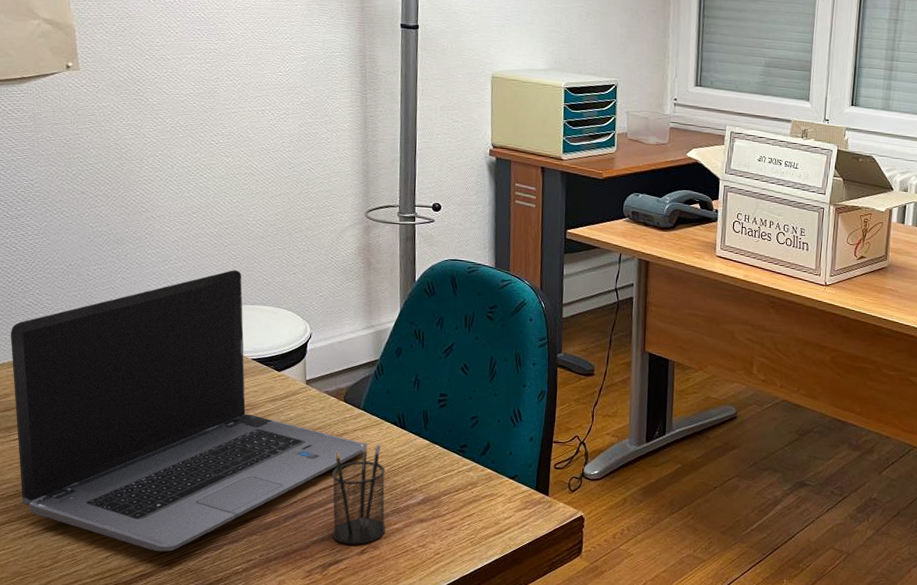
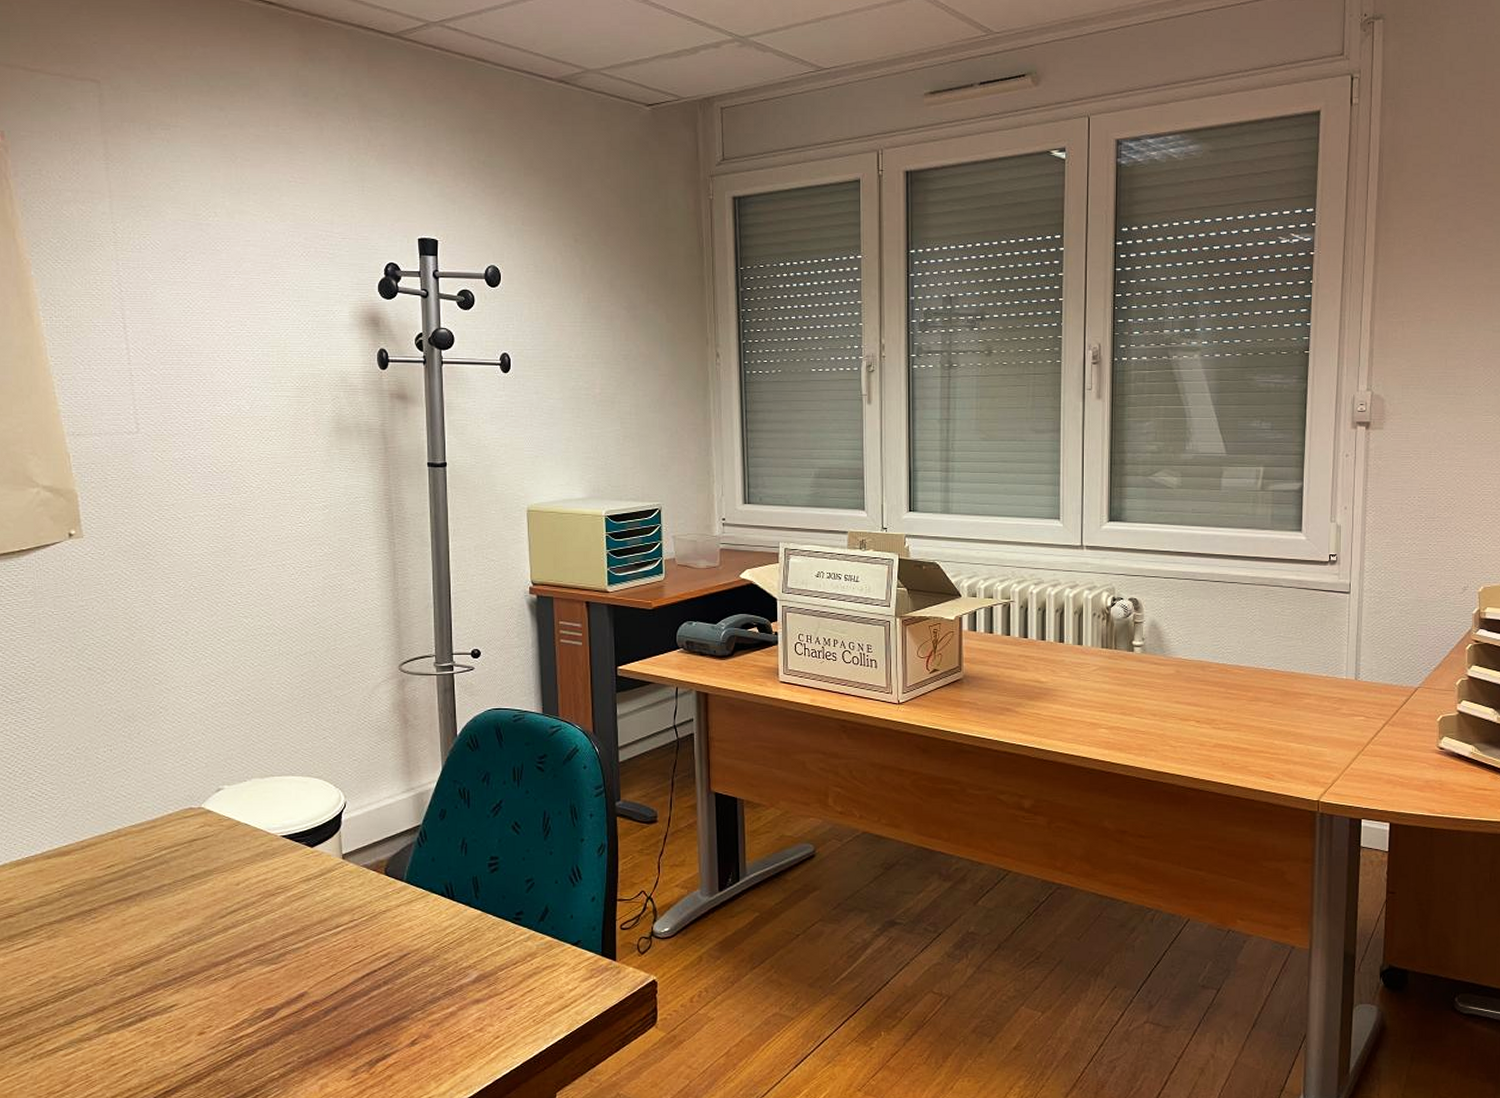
laptop computer: present [10,270,364,552] -> none [12,740,409,1063]
pencil holder: present [332,442,386,545] -> none [375,919,437,1035]

